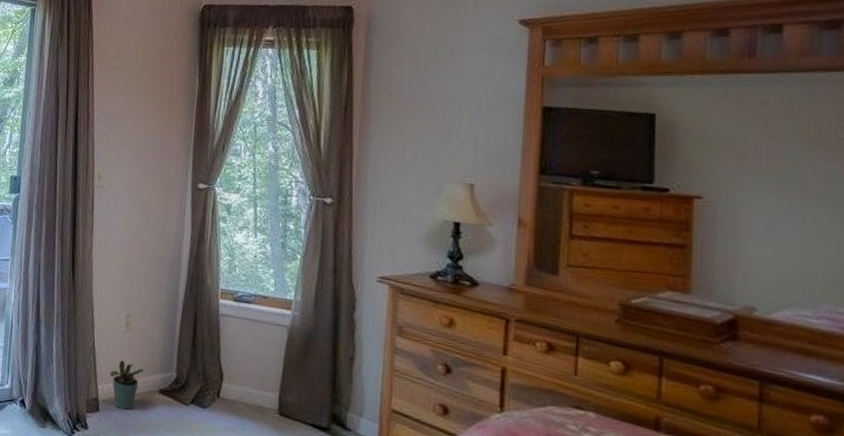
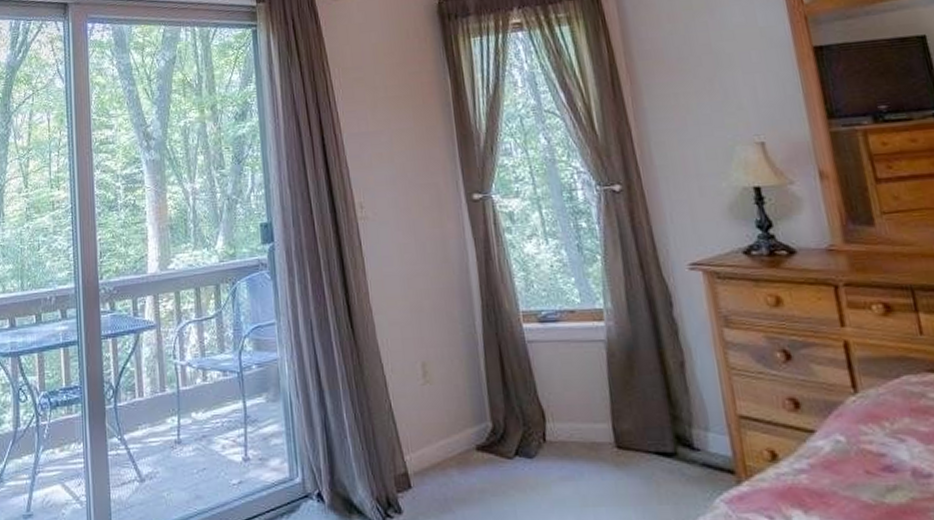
potted plant: present [110,360,145,410] -> none [415,419,455,479]

